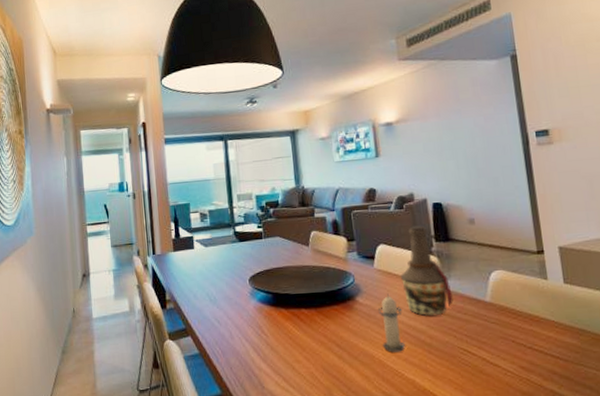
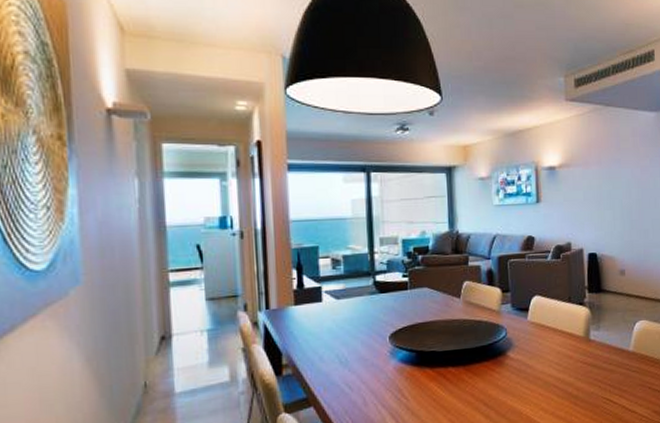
candle: present [378,293,406,352] -> none [529,346,554,407]
bottle: present [400,225,453,317] -> none [552,276,601,368]

